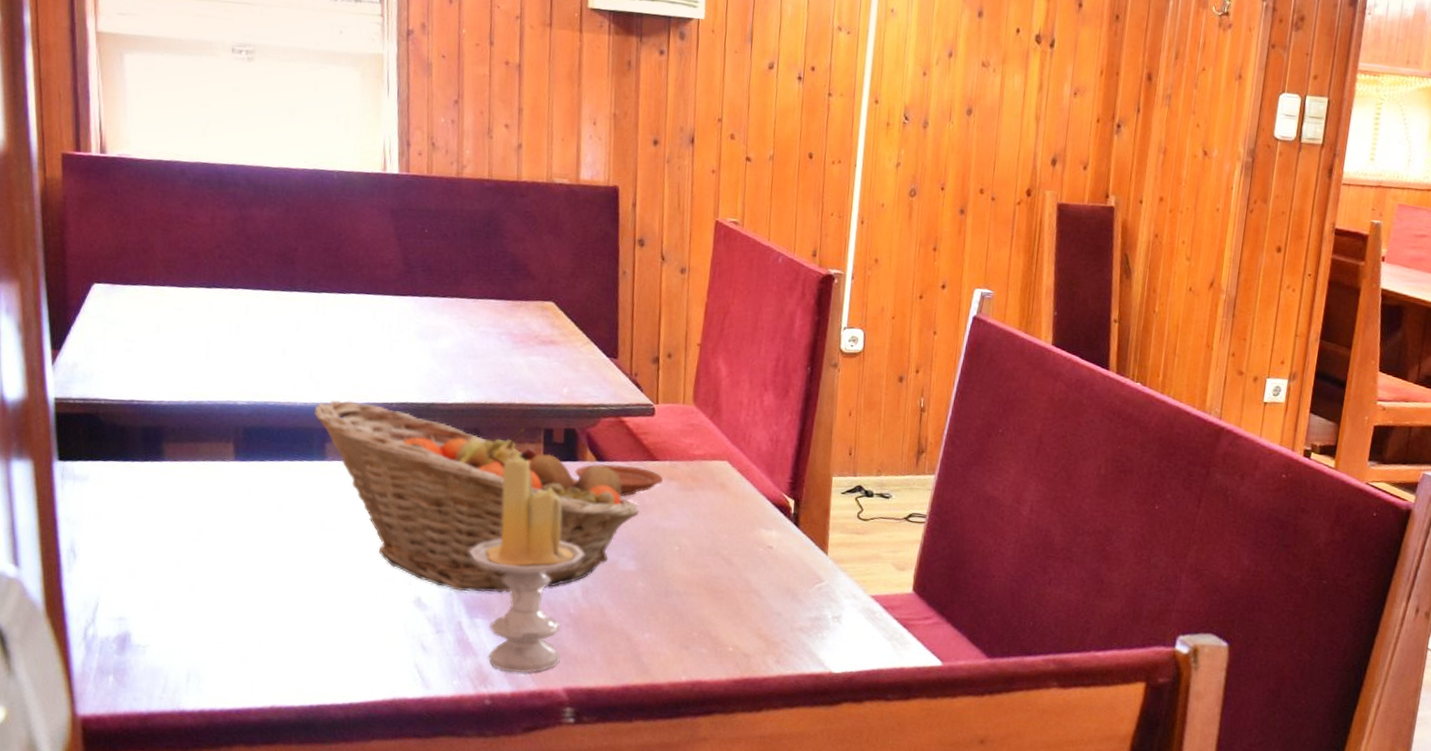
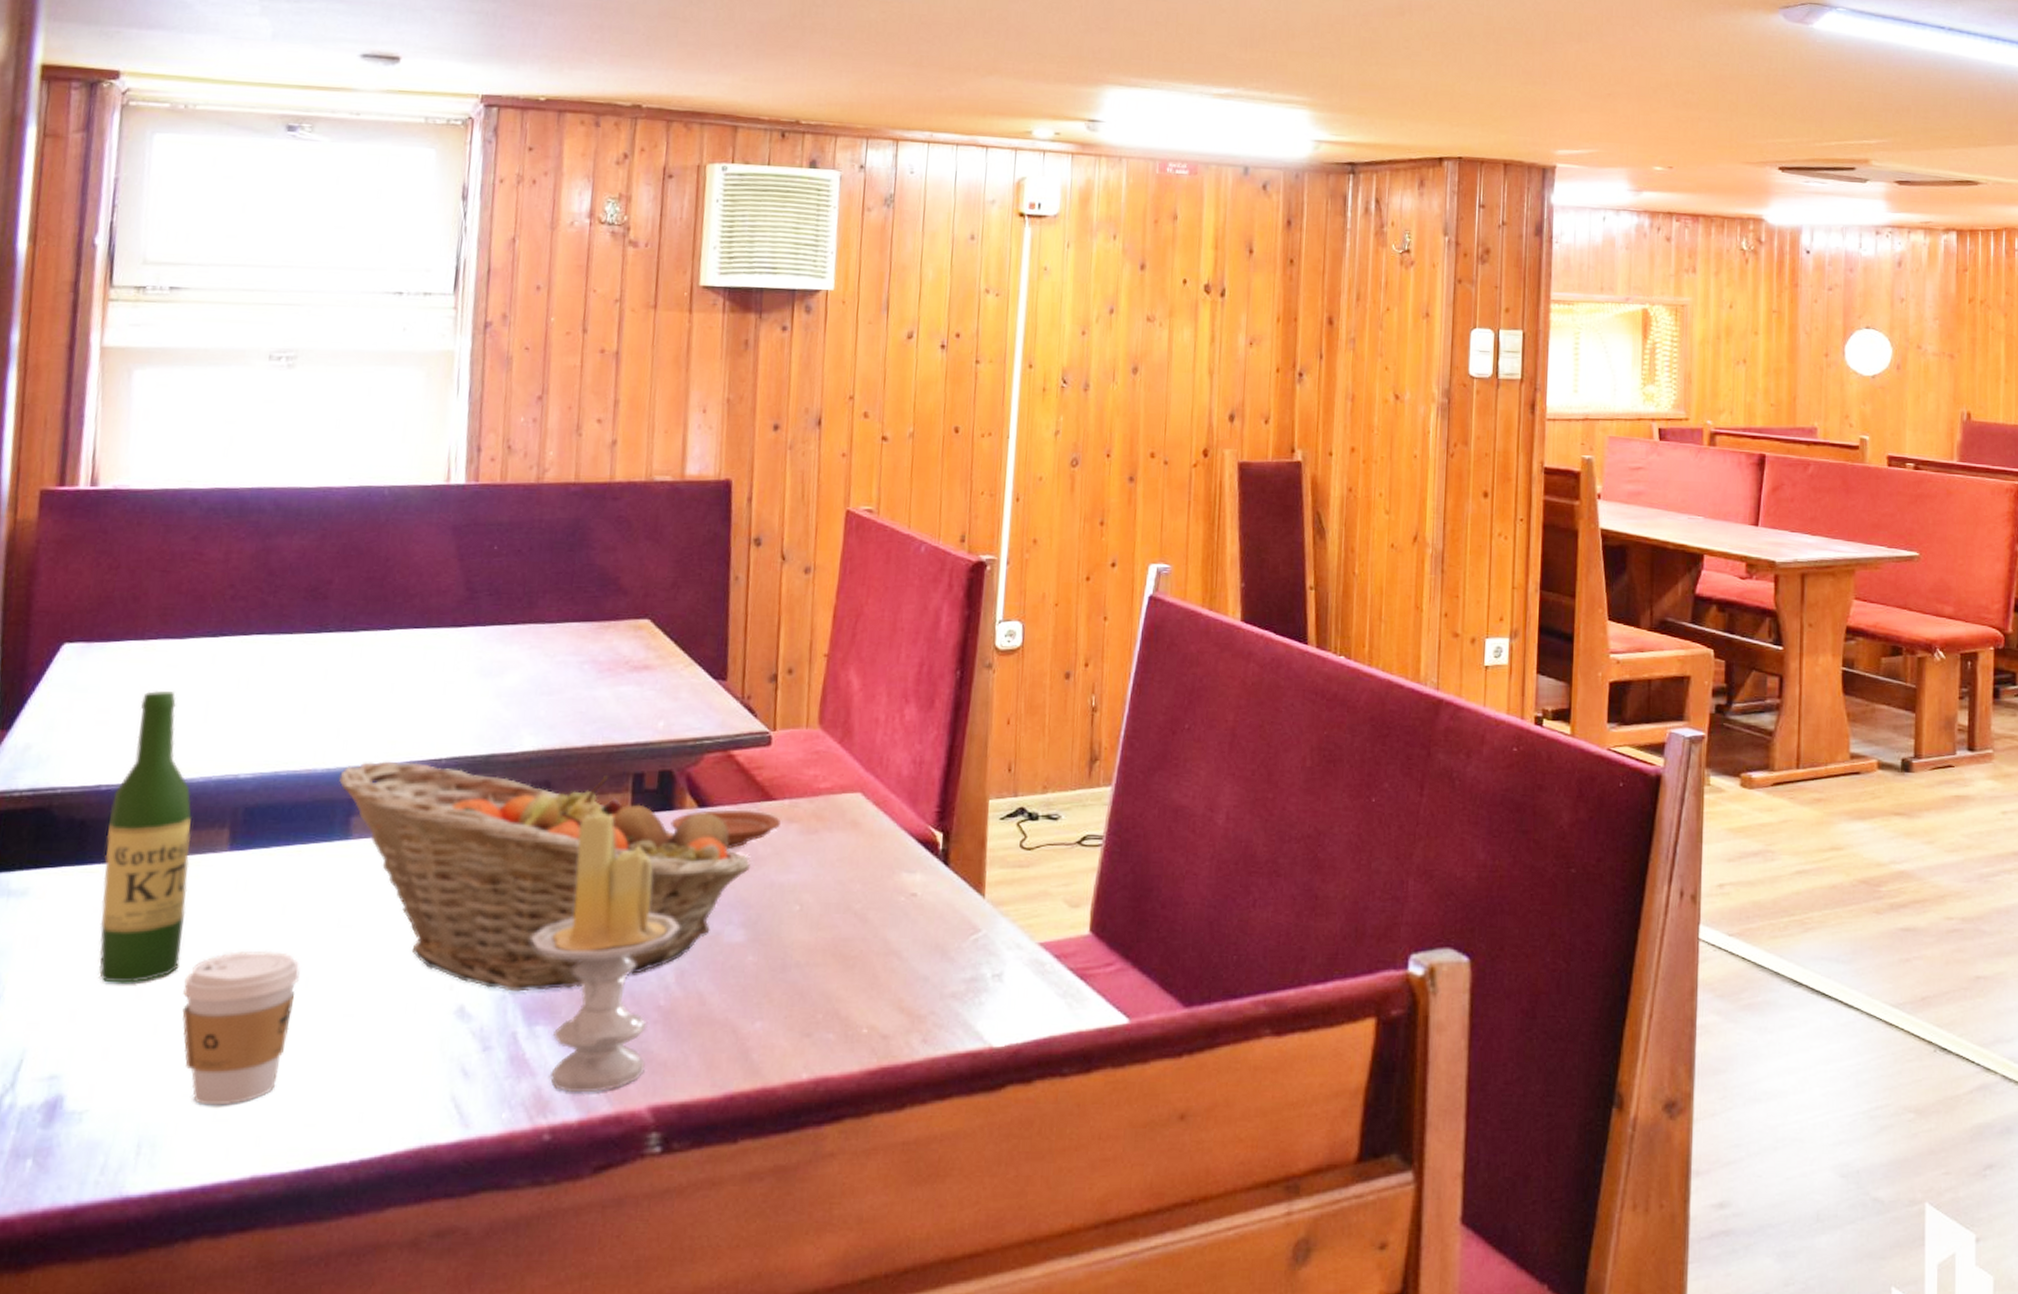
wine bottle: none [142,328,207,555] -> present [99,691,192,983]
coffee cup: none [210,539,295,653] -> present [182,950,300,1106]

